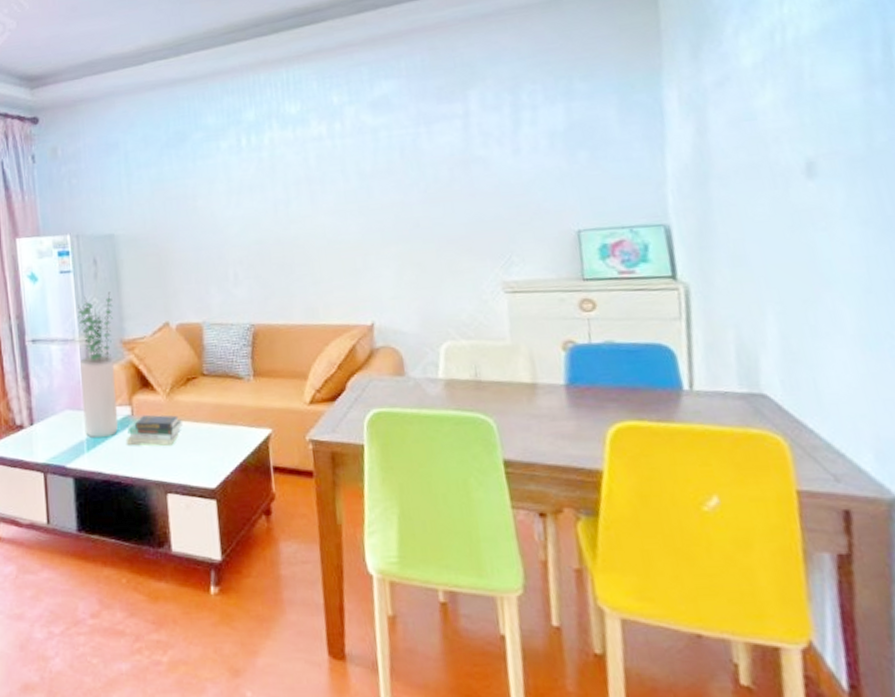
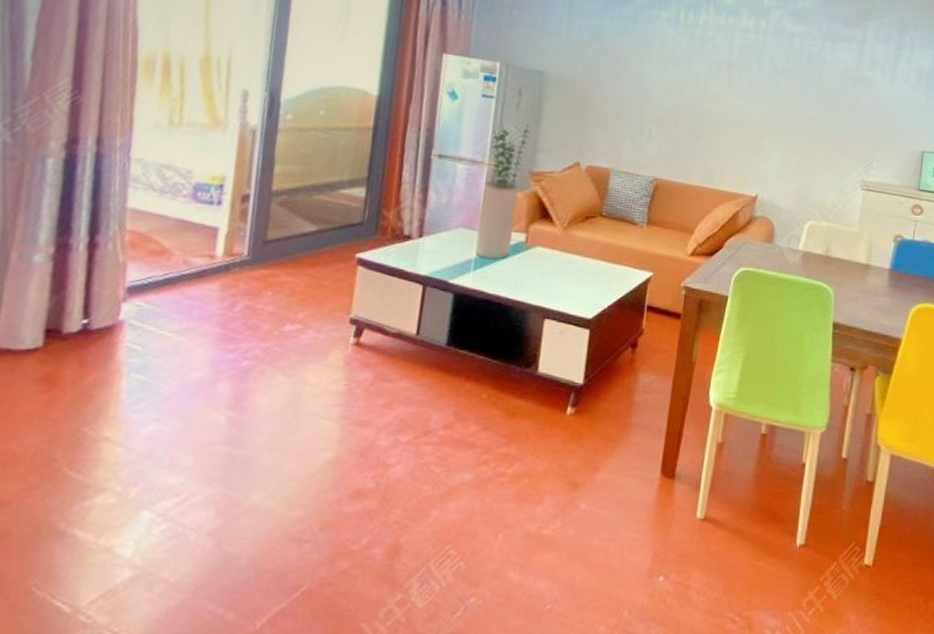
books: present [125,415,184,447] -> none [514,244,574,276]

